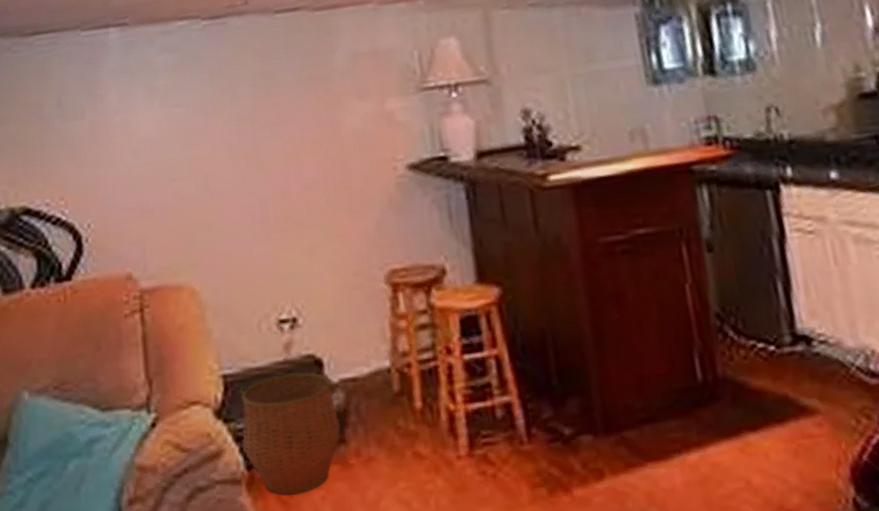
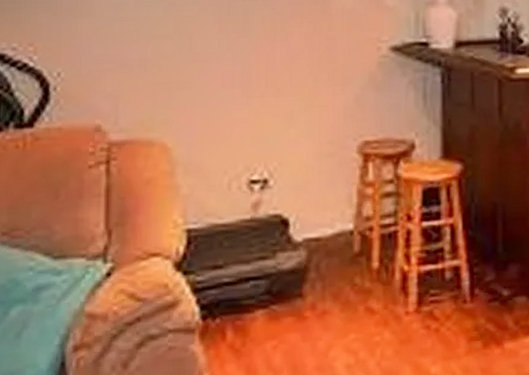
basket: present [240,372,341,496] -> none [200,230,299,344]

